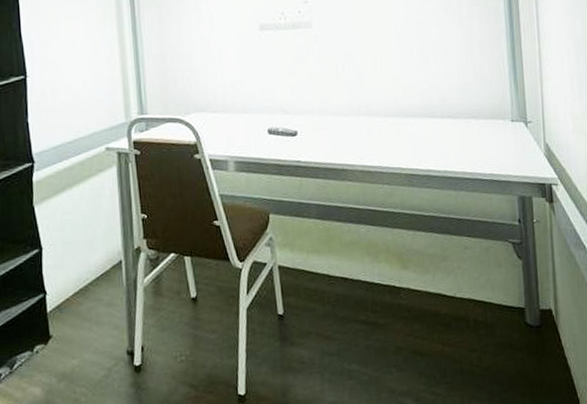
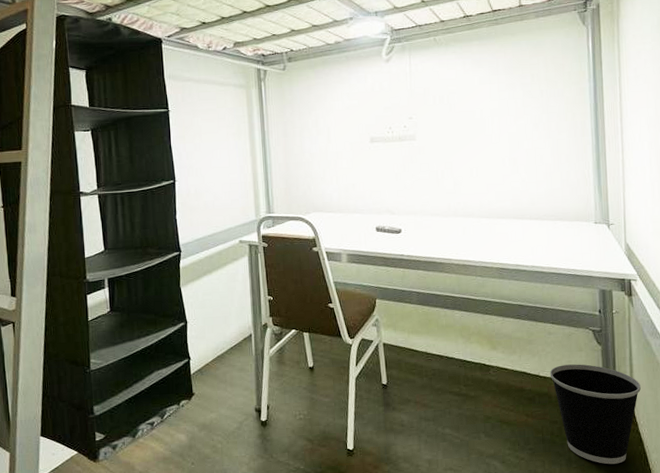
wastebasket: none [467,281,566,396] -> present [550,364,641,465]

